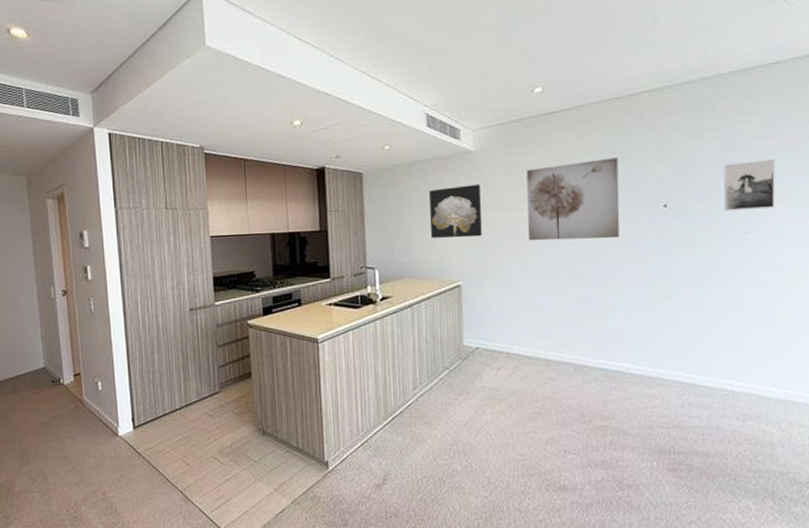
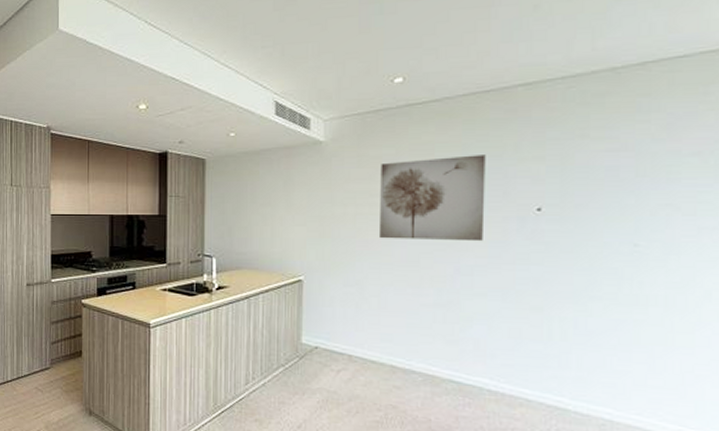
wall art: present [429,184,482,239] -> none [274,176,330,231]
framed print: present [723,159,775,211] -> none [610,164,676,220]

